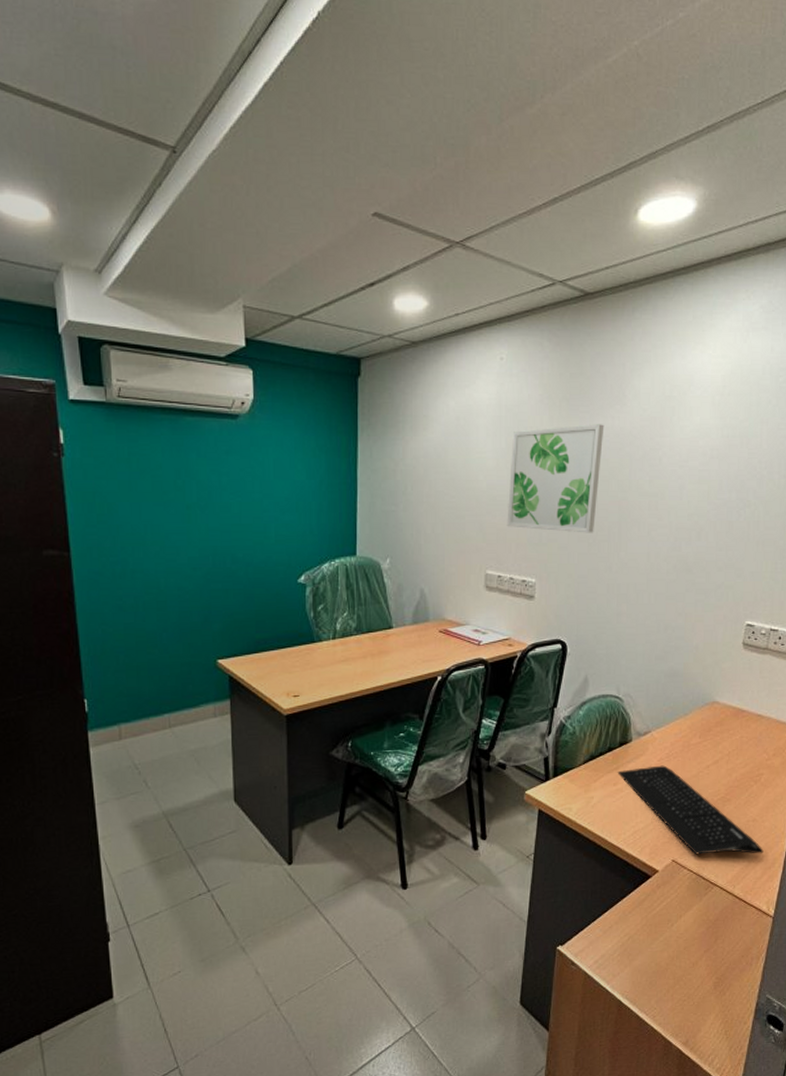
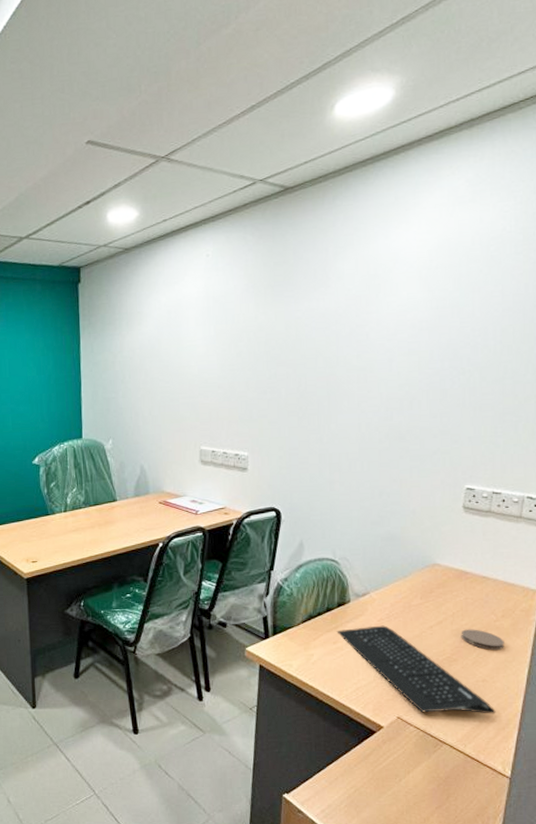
wall art: present [507,424,604,533] -> none [218,306,310,408]
coaster: none [735,768,774,789] -> present [461,629,504,650]

